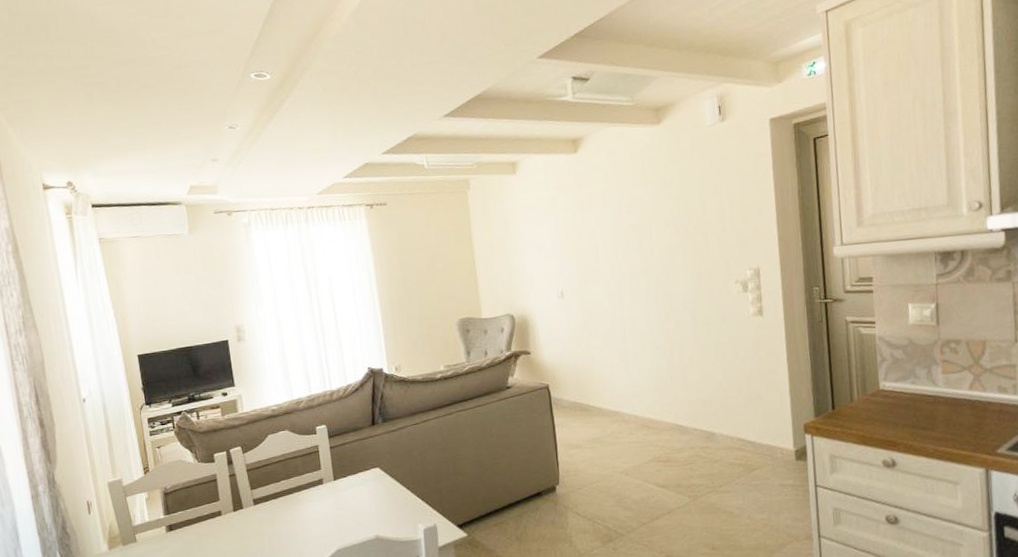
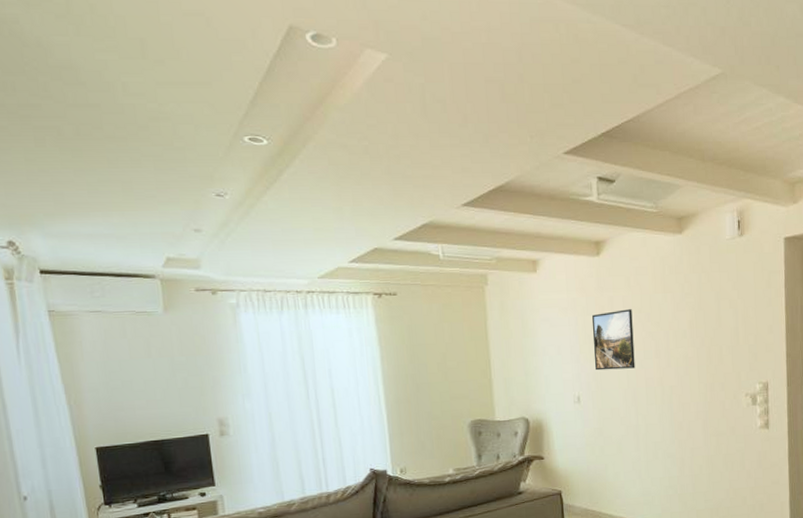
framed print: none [572,203,618,265] -> present [591,309,635,371]

